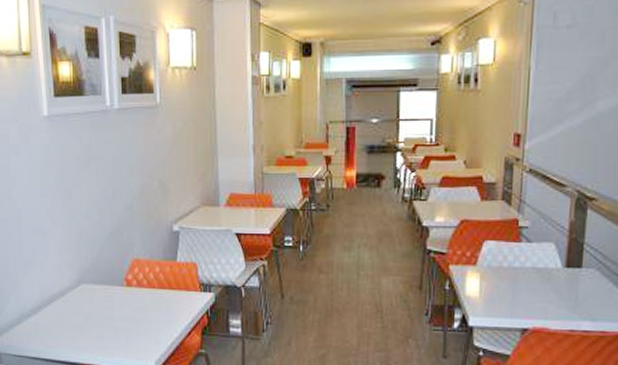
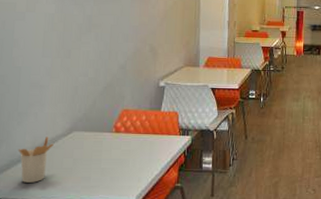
utensil holder: none [27,289,62,340] -> present [18,136,54,183]

